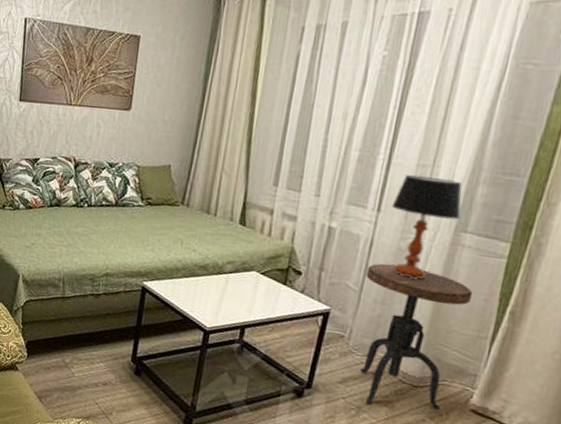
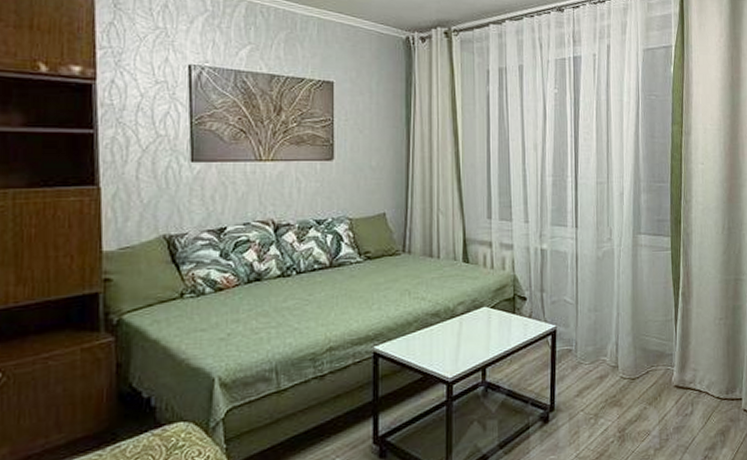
side table: present [361,263,473,410] -> none [578,273,656,409]
table lamp: present [391,175,462,279] -> none [585,192,634,282]

